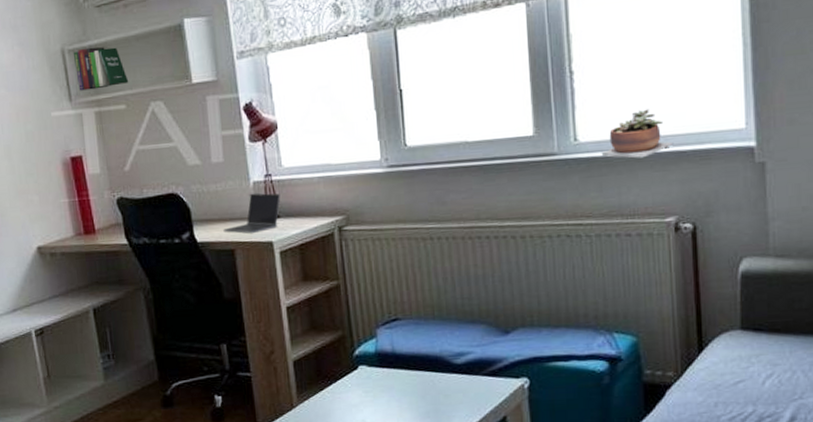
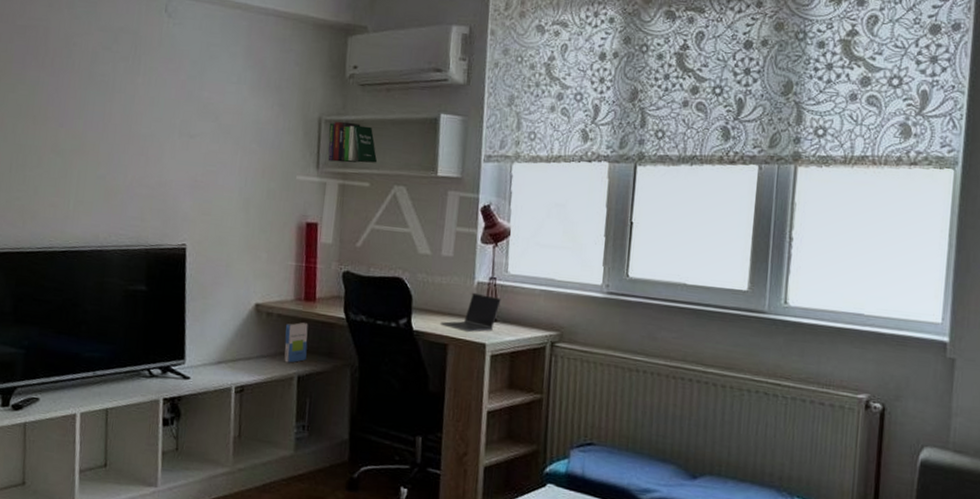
book: none [71,255,98,298] -> present [284,322,309,363]
succulent plant: present [601,109,674,159] -> none [807,286,875,333]

